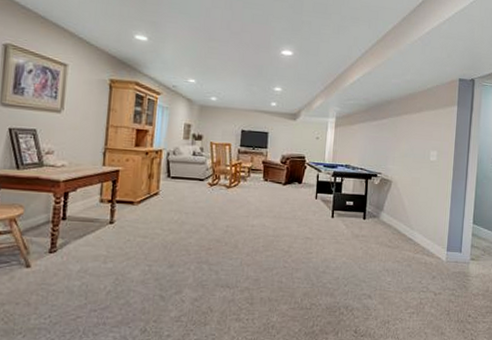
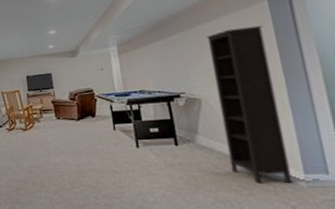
bookcase: none [400,124,449,259] -> present [206,25,294,184]

